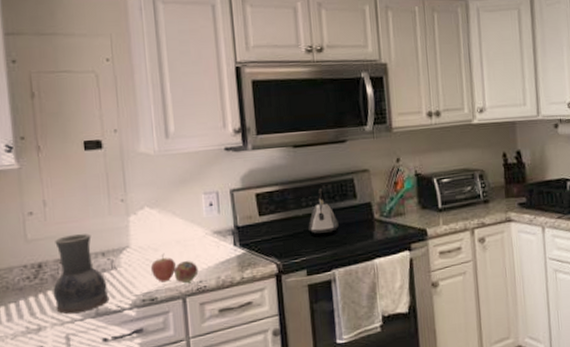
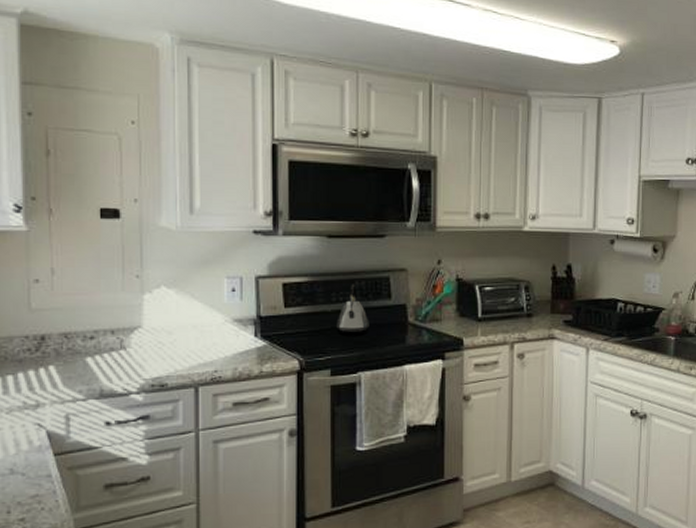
vase: present [53,233,110,314] -> none [55,308,116,391]
fruit: present [150,253,176,283] -> none [162,337,190,368]
fruit: present [173,261,199,283] -> none [187,348,214,371]

